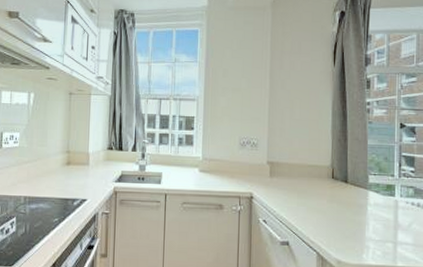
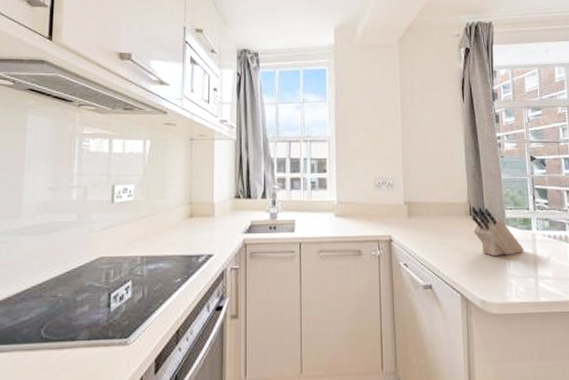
knife block: none [333,170,385,219] -> present [471,206,524,256]

